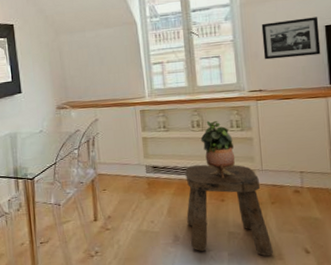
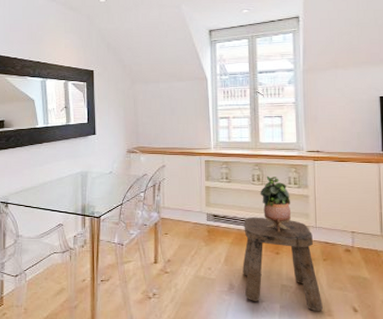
picture frame: present [261,17,321,60] -> none [321,88,375,123]

